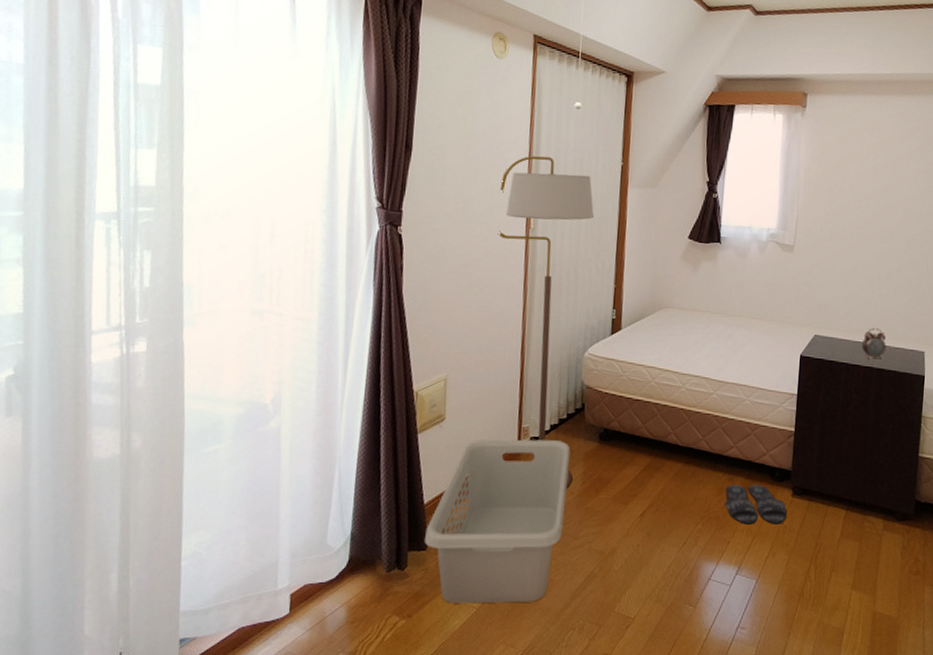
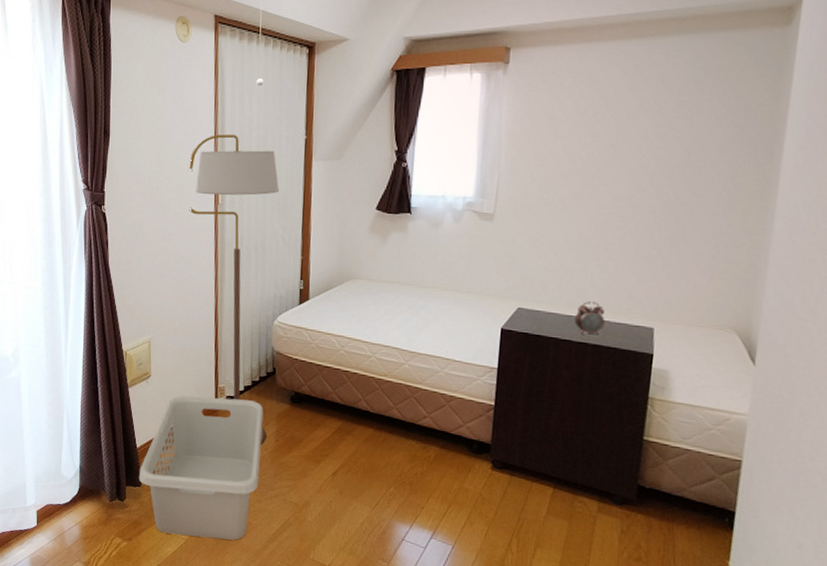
slippers: present [724,484,787,525] -> none [417,452,486,495]

